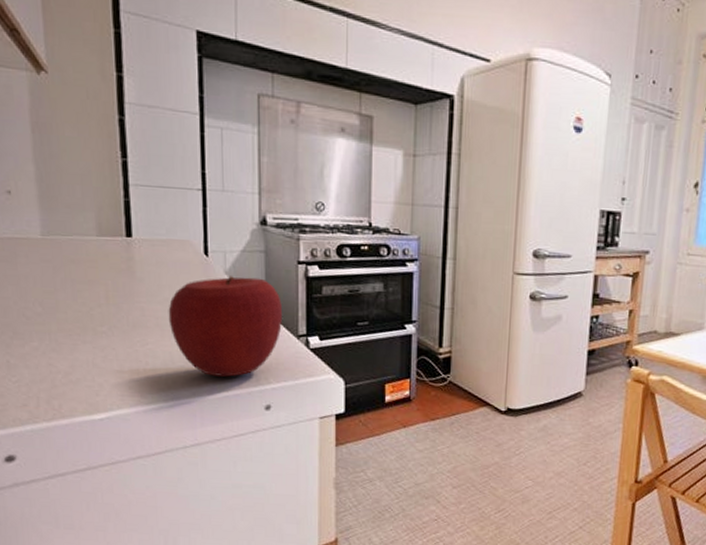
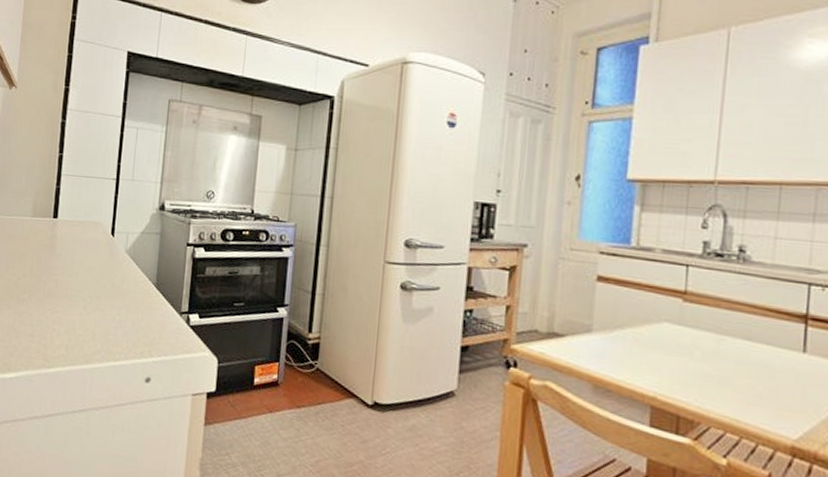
apple: present [168,276,283,377] -> none [75,254,170,348]

